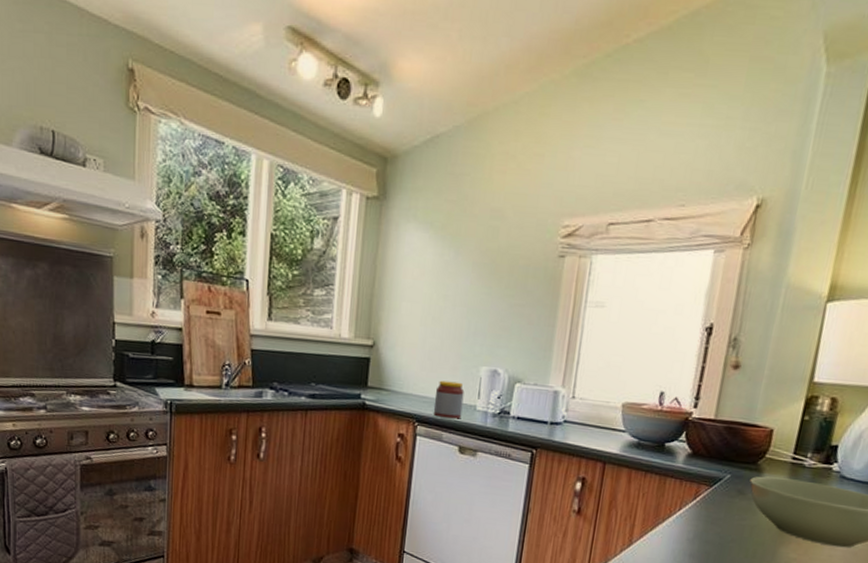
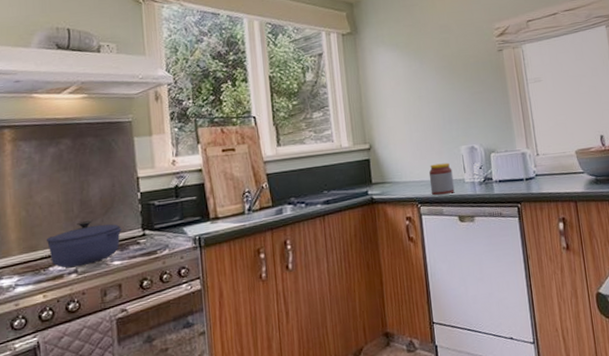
cooking pot: none [18,357,93,404] -> present [46,220,122,268]

